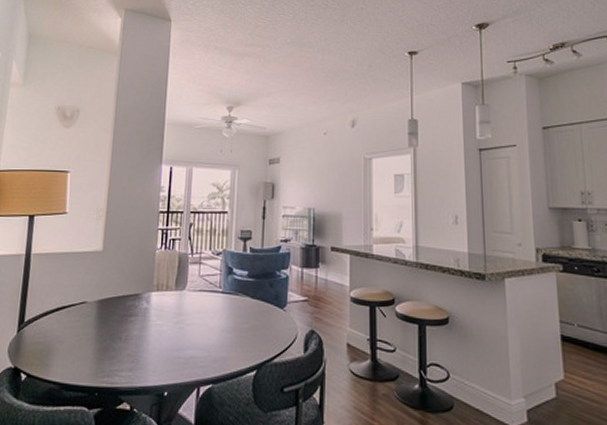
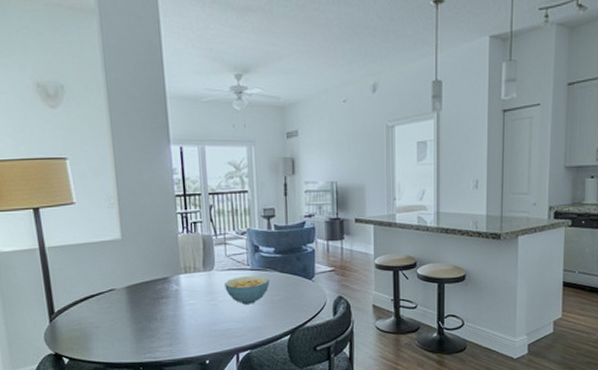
cereal bowl: none [194,299,241,331] -> present [224,276,270,305]

